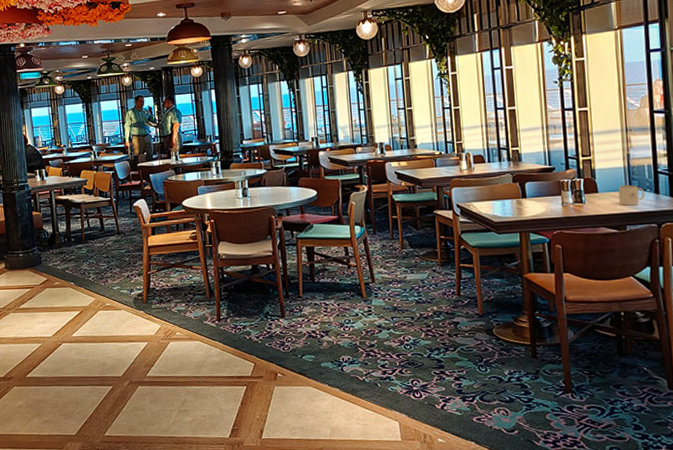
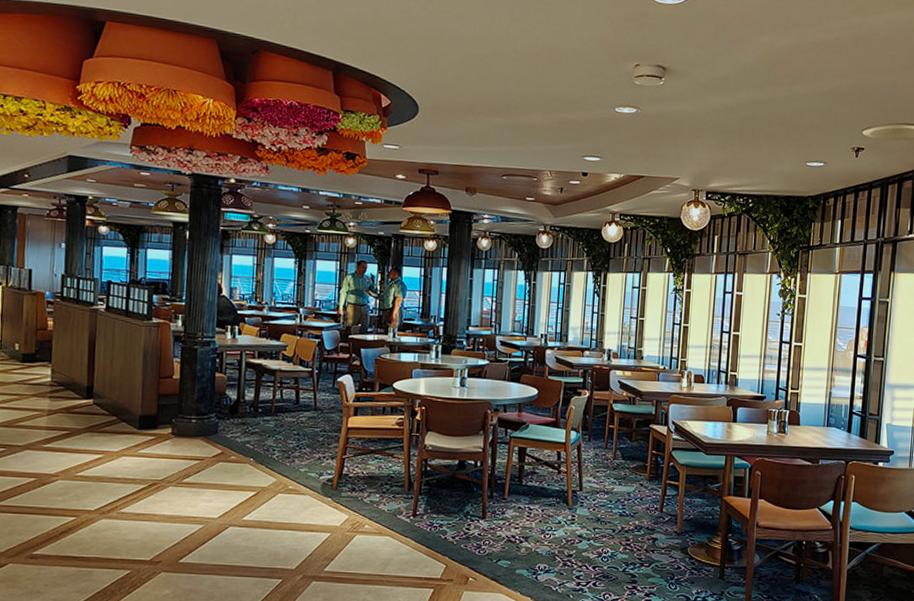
mug: present [618,184,645,206] -> none [816,420,839,441]

